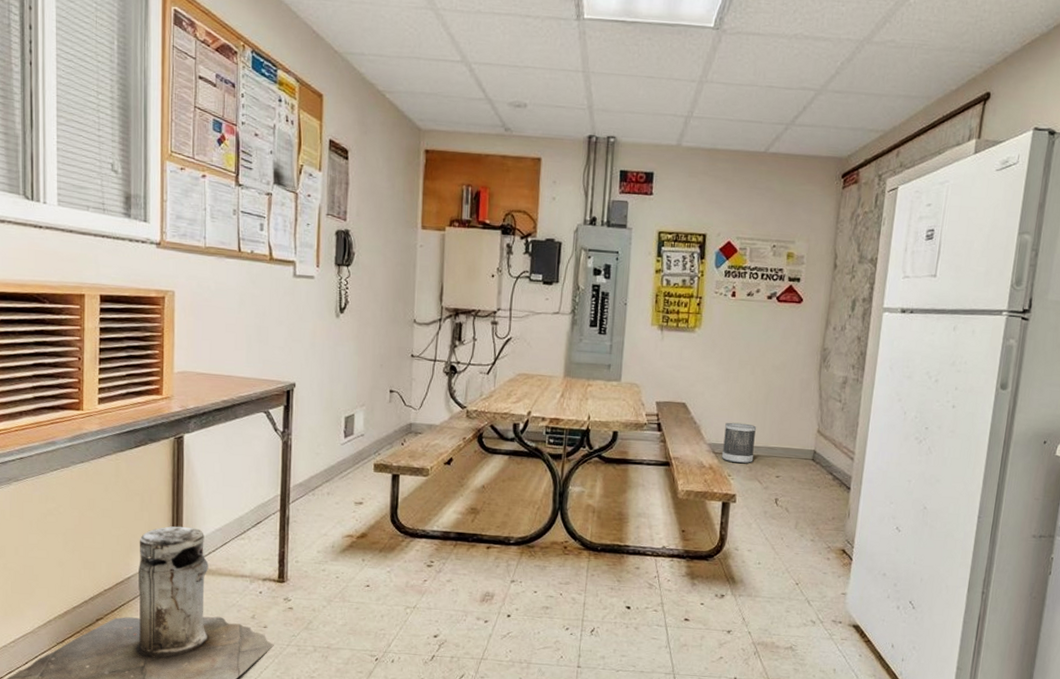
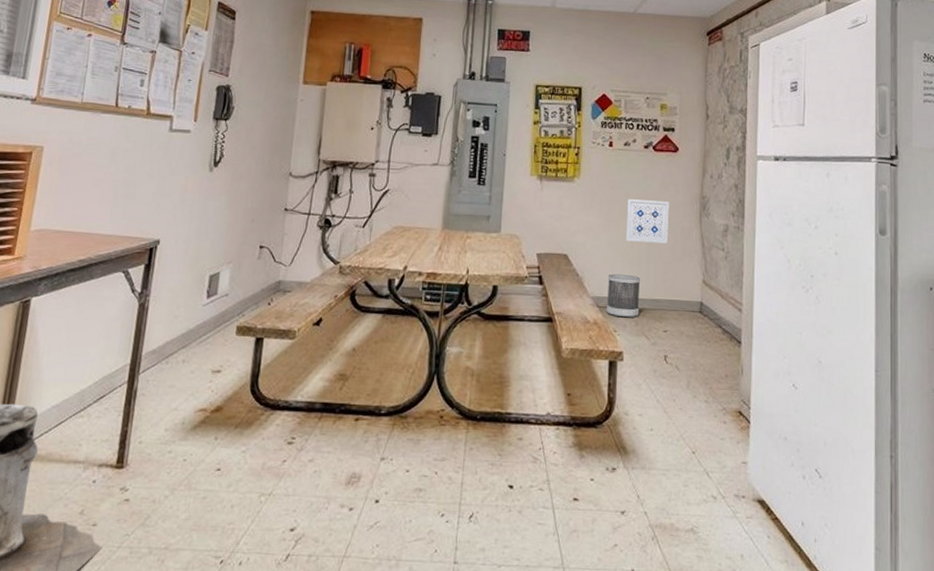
wall art: none [743,350,790,395] -> present [625,199,669,244]

